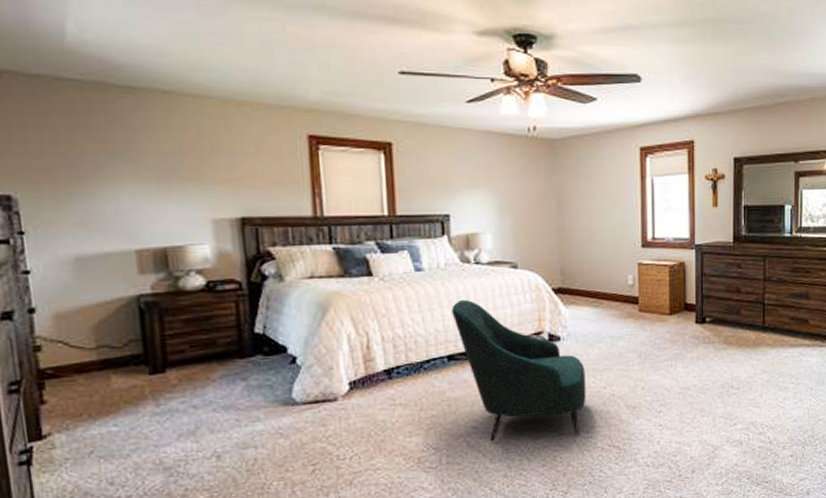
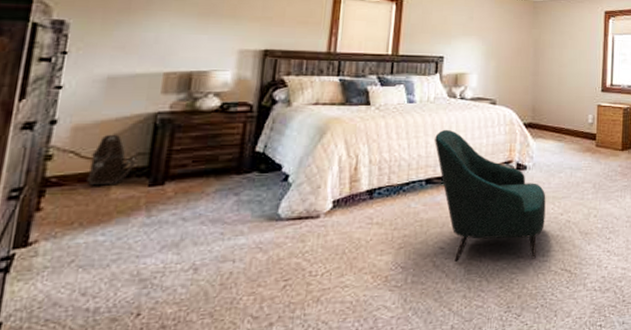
shoulder bag: none [82,320,130,376] -> present [86,134,136,186]

